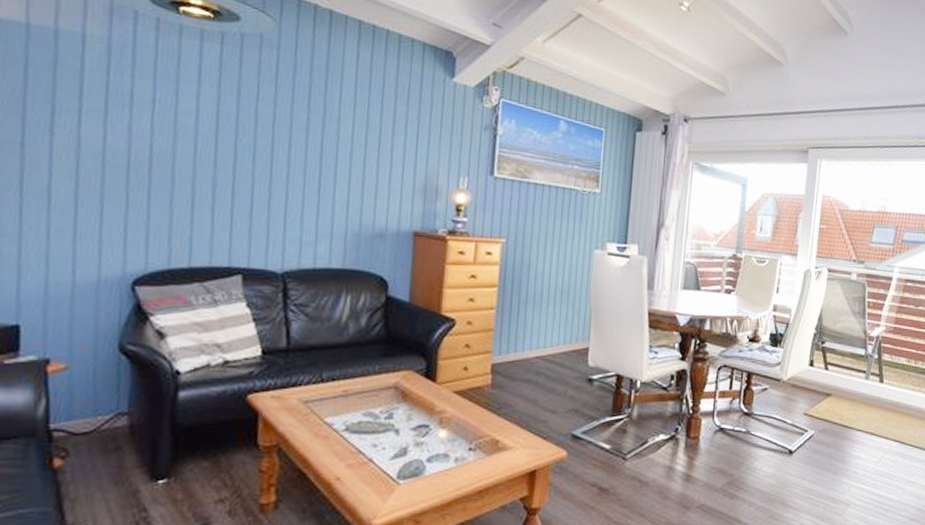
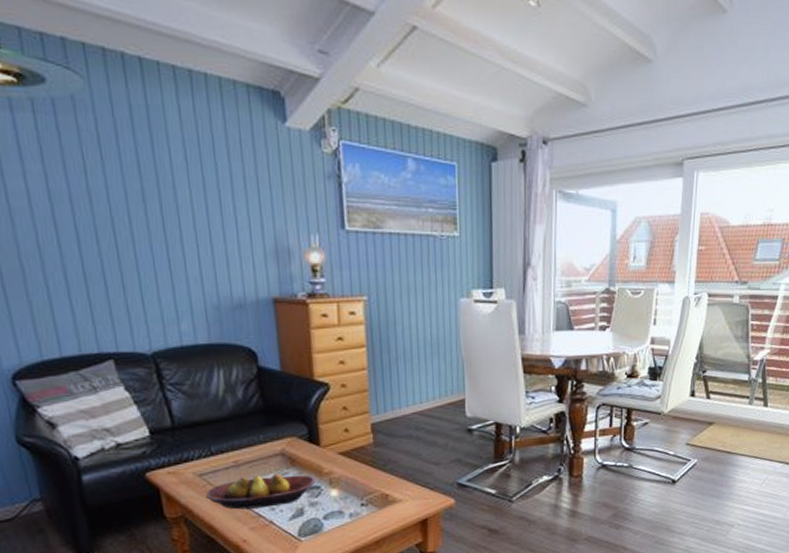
fruit bowl: none [305,407,426,444] -> present [205,473,316,510]

